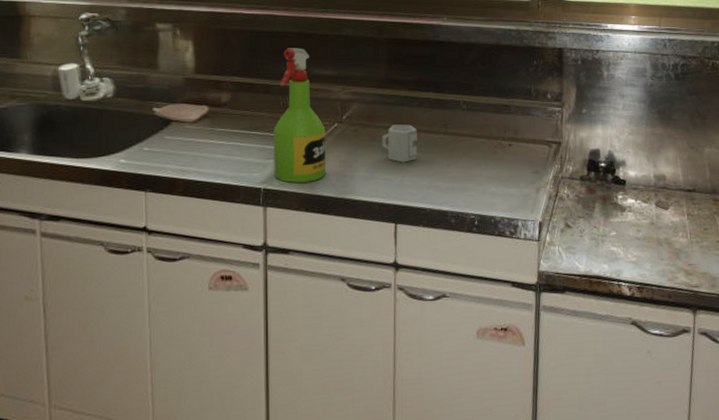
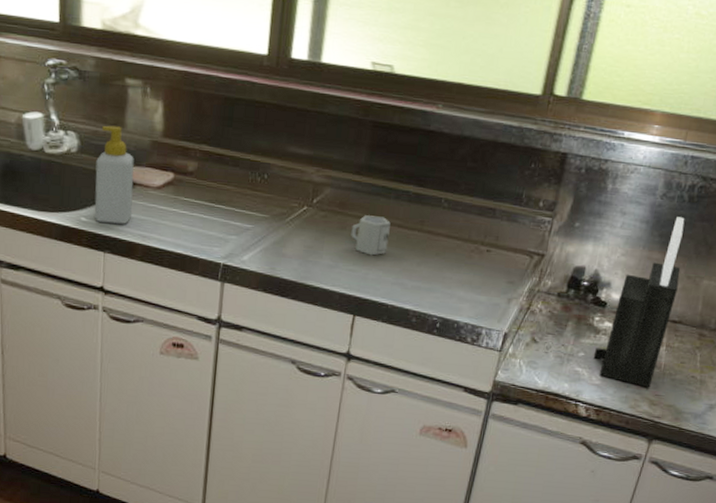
soap bottle: none [132,68,171,162] -> present [94,125,134,224]
spray bottle: present [274,48,326,183] -> none [235,120,294,263]
knife block: none [624,93,685,258] -> present [593,217,685,388]

